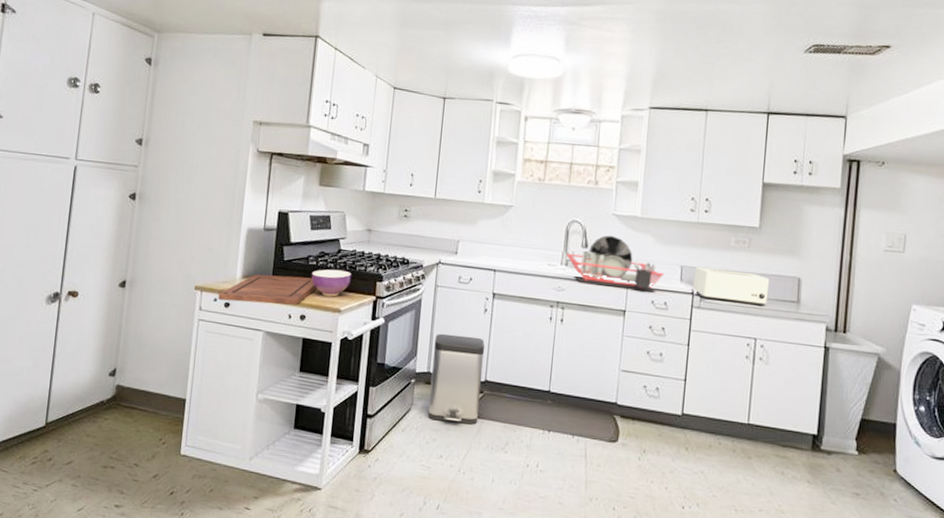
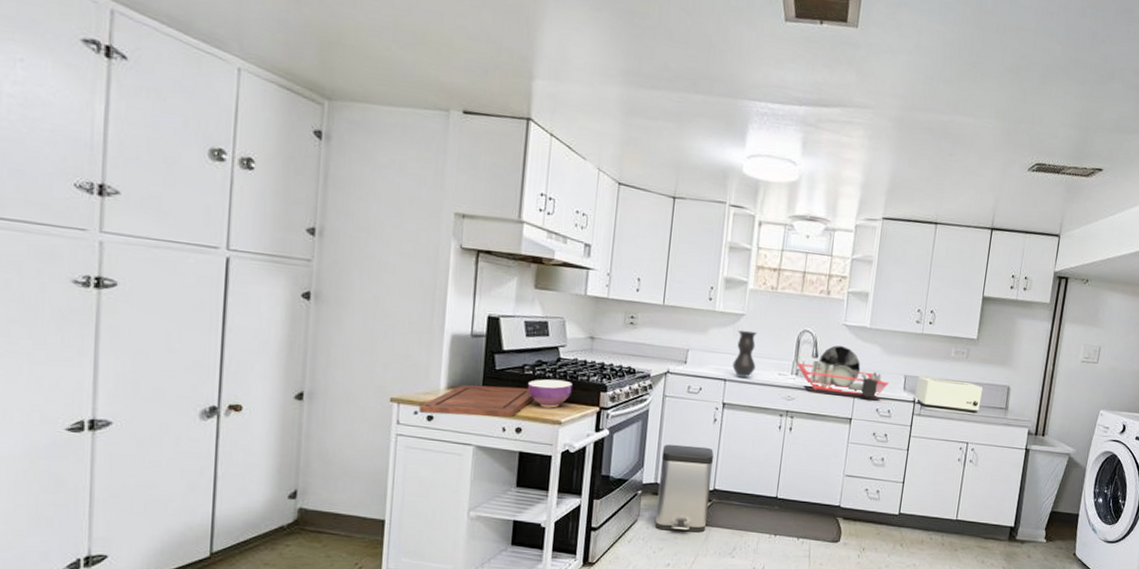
vase: none [501,221,525,268] -> present [732,330,757,377]

